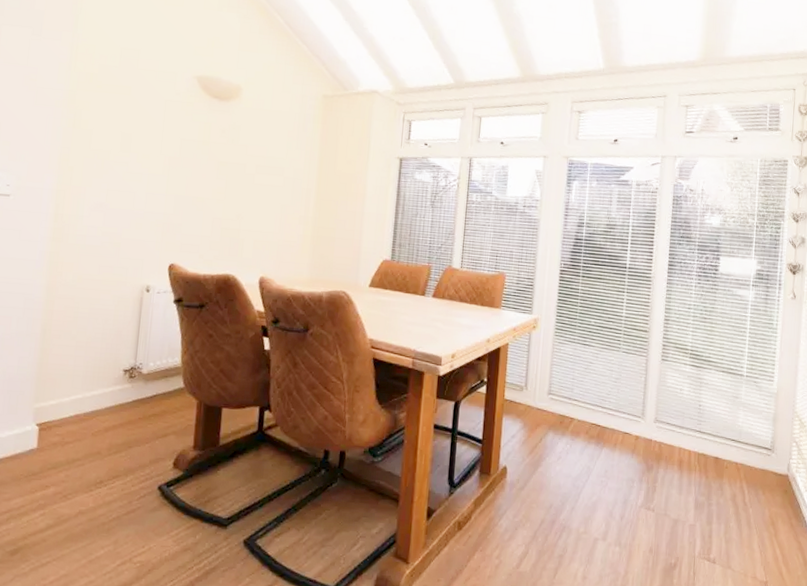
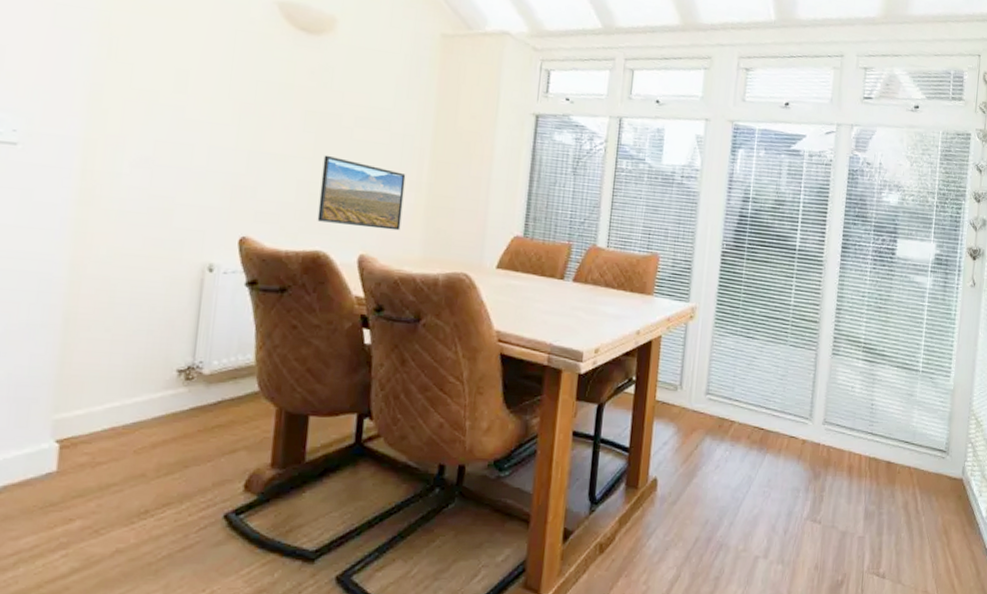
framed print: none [227,197,296,257] -> present [317,155,406,231]

